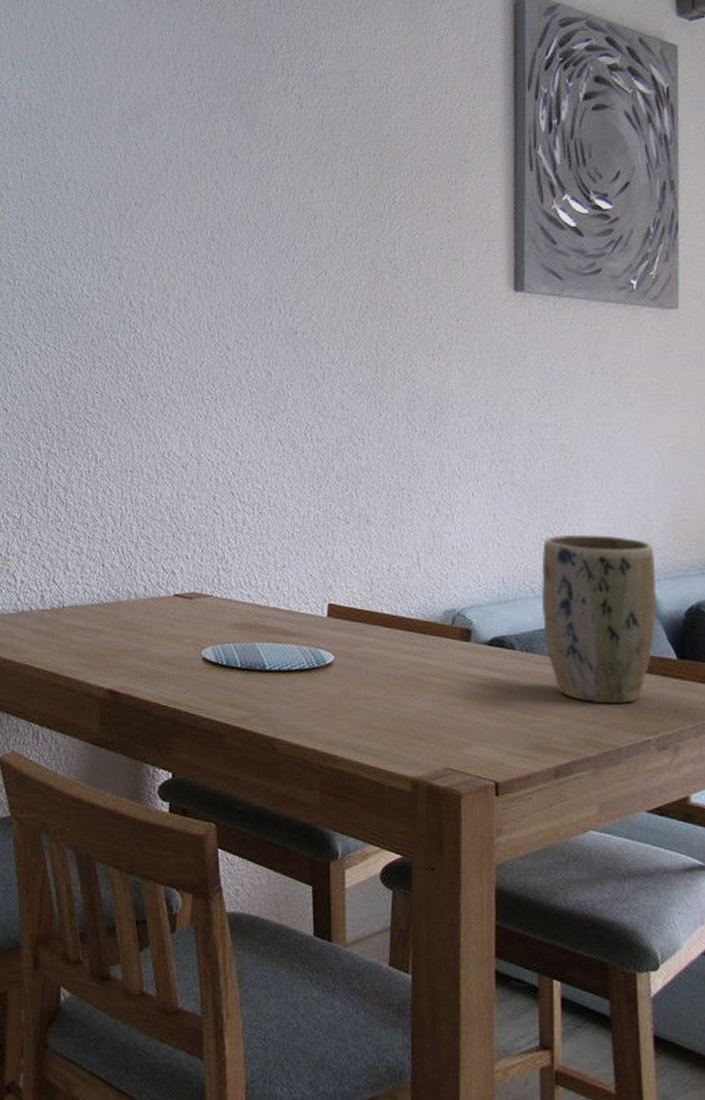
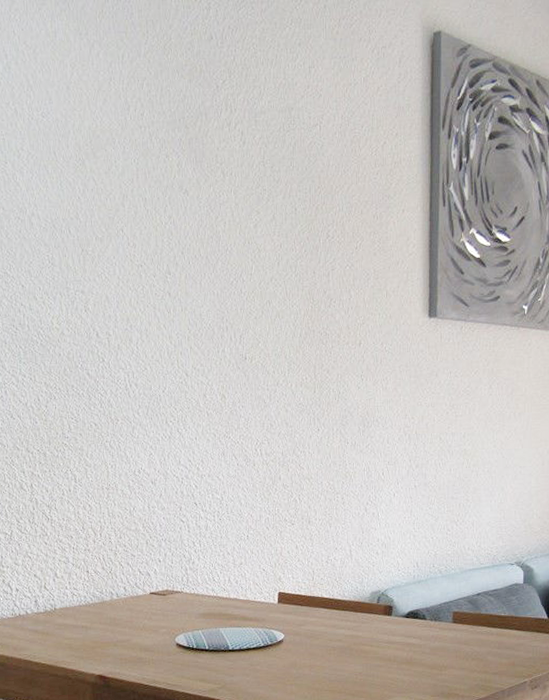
plant pot: present [541,534,657,704] -> none [447,523,535,657]

